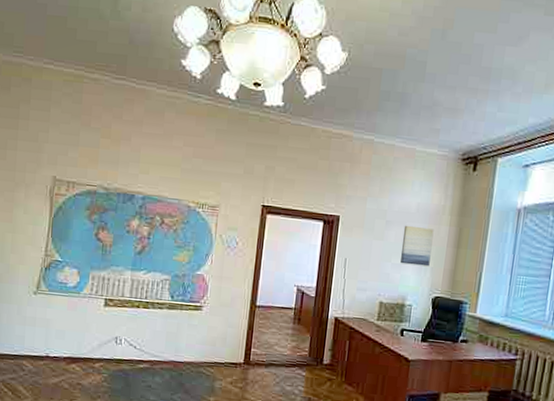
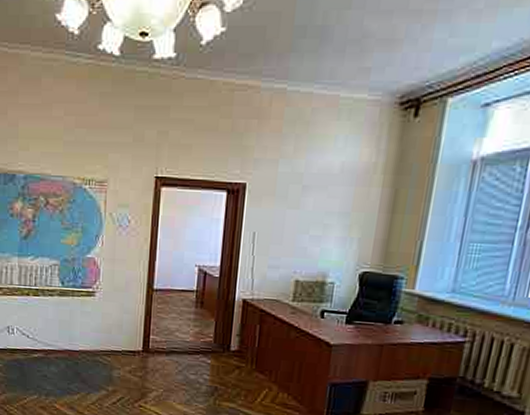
wall art: present [400,225,434,267] -> none [320,189,362,237]

